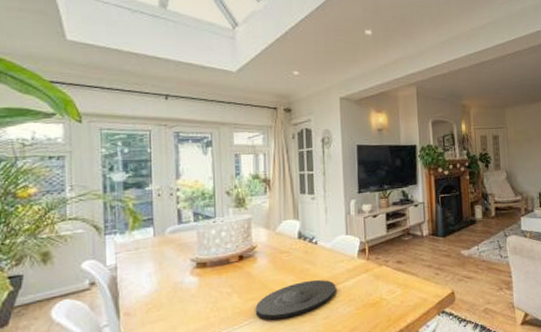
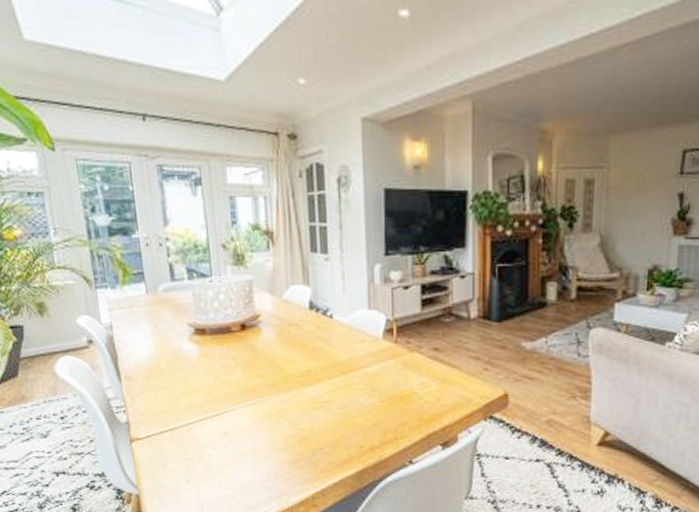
plate: present [255,279,337,320] -> none [262,361,356,402]

